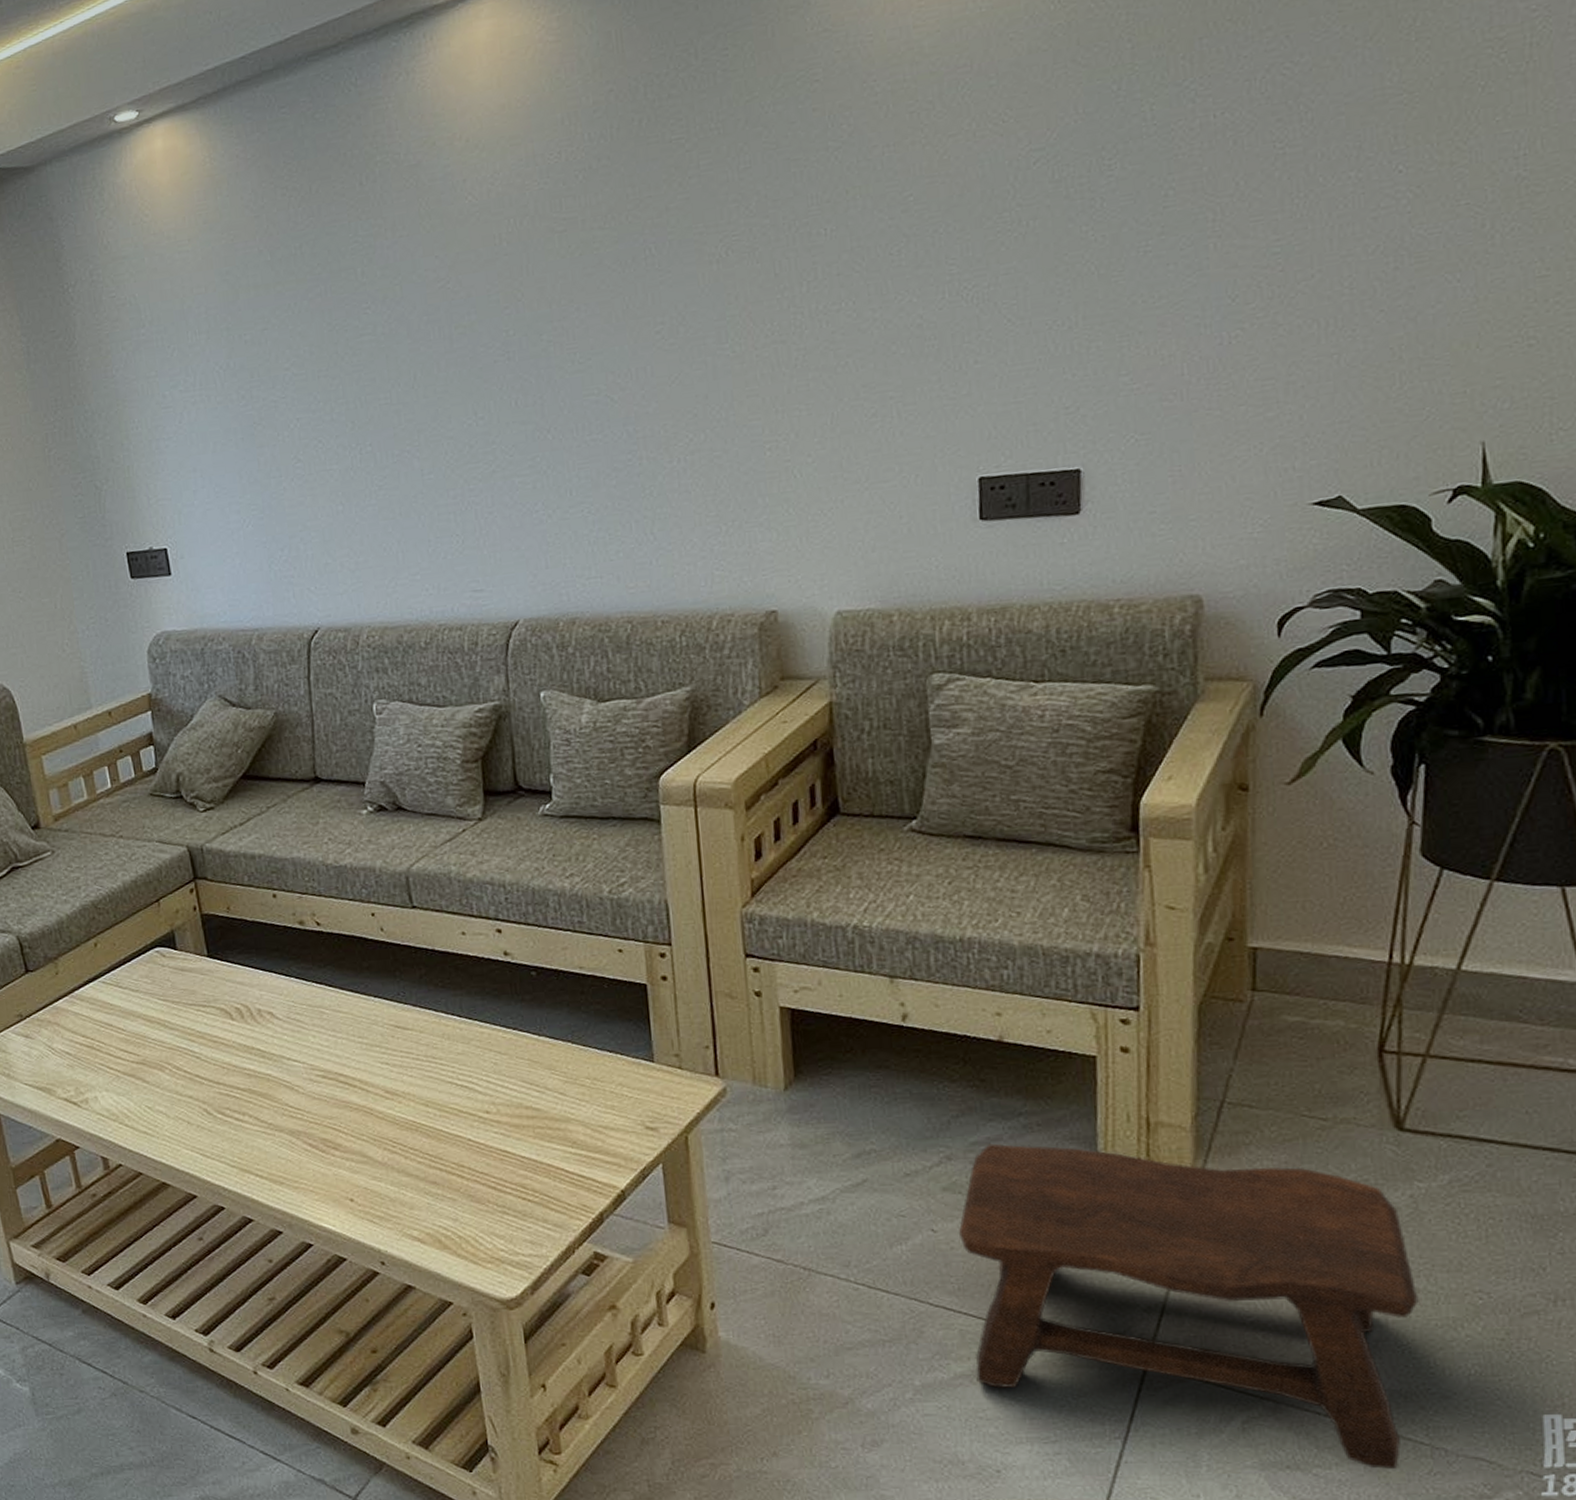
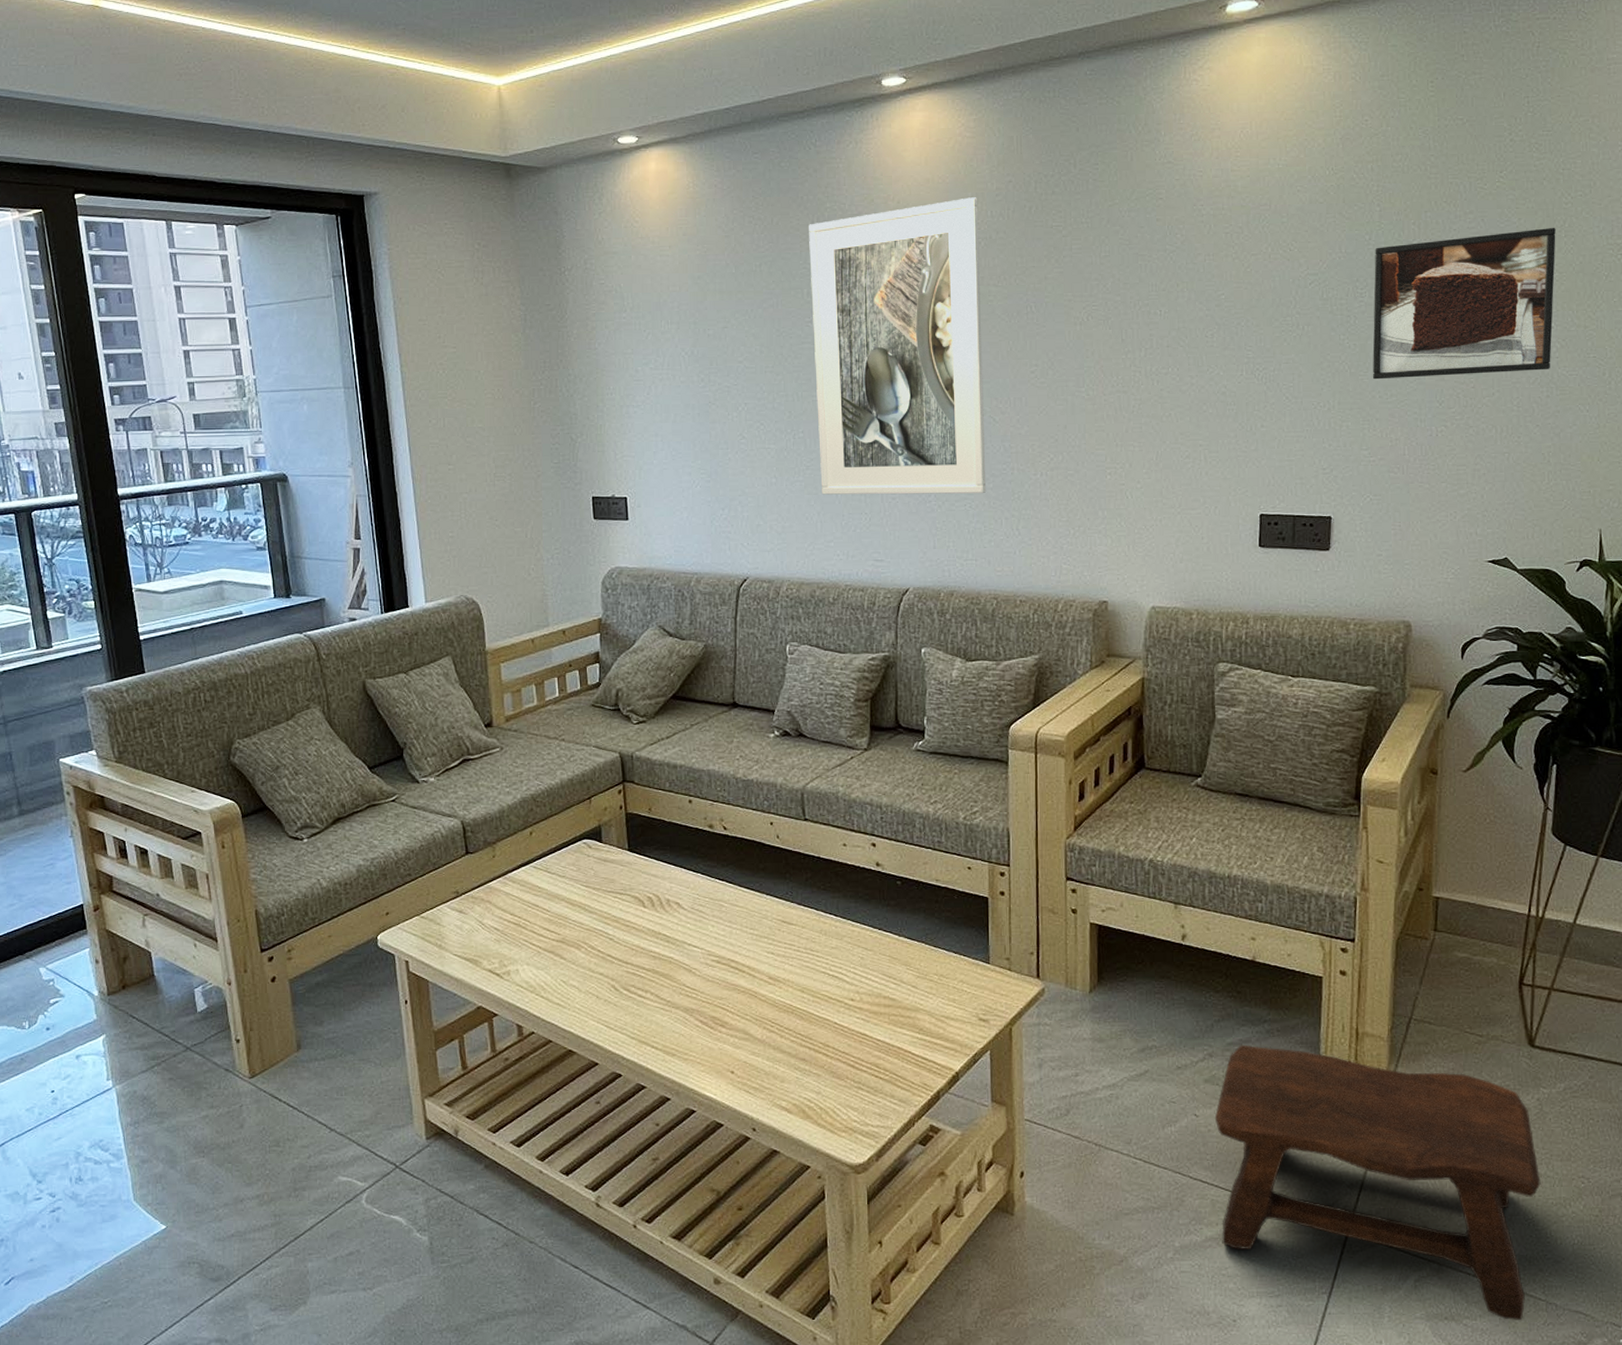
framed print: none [356,118,609,519] -> present [809,197,987,495]
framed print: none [1126,29,1402,280] -> present [1372,227,1556,380]

